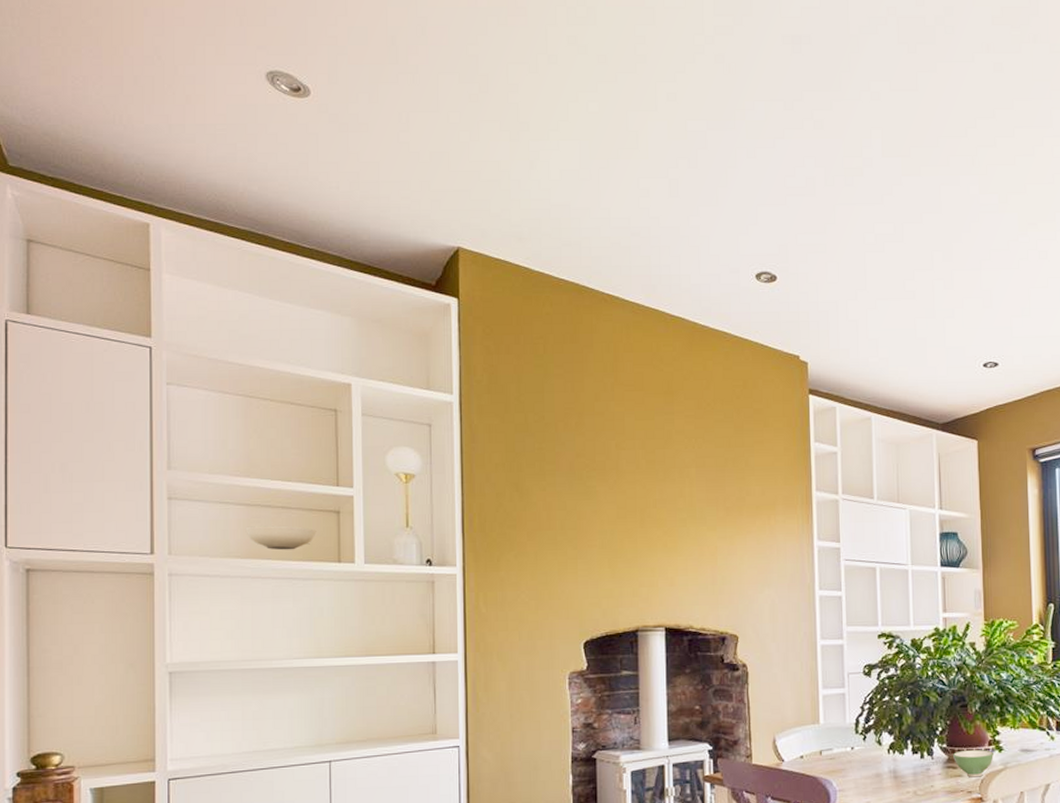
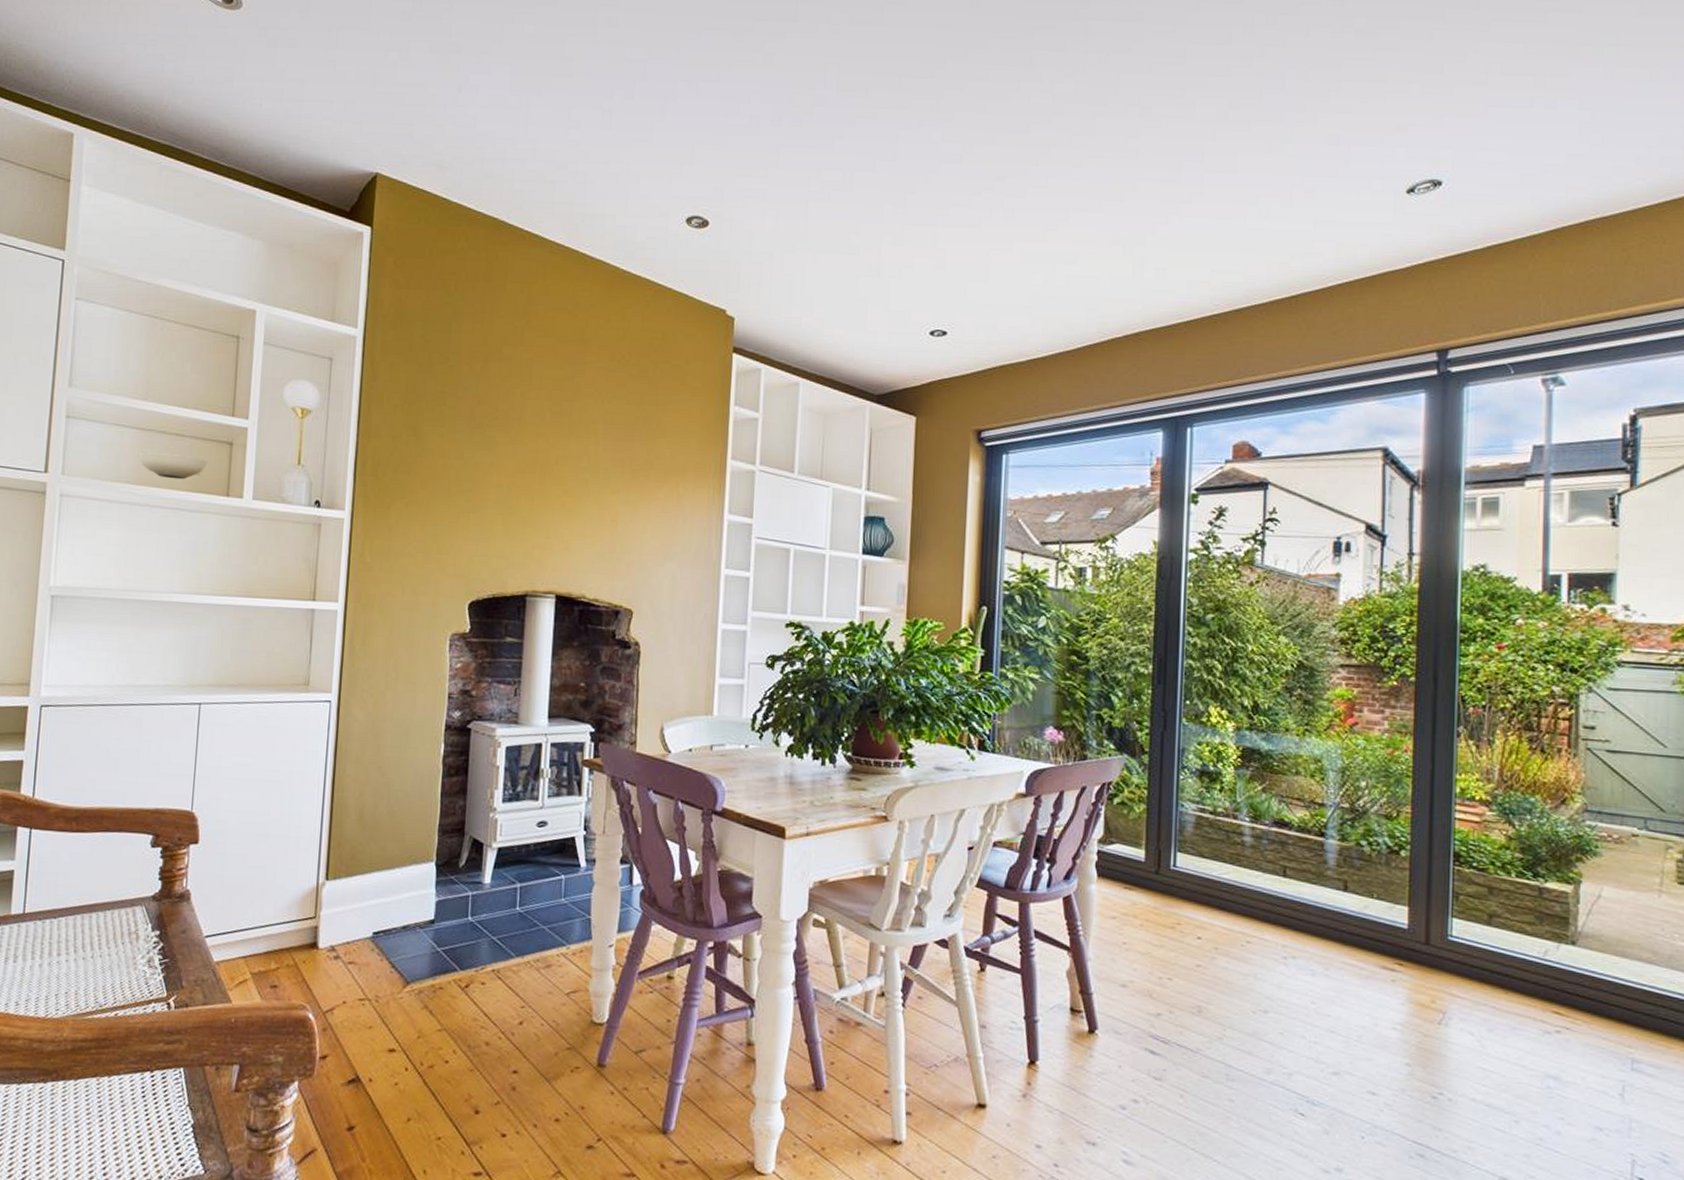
bowl: present [952,750,995,778] -> none [857,761,905,793]

